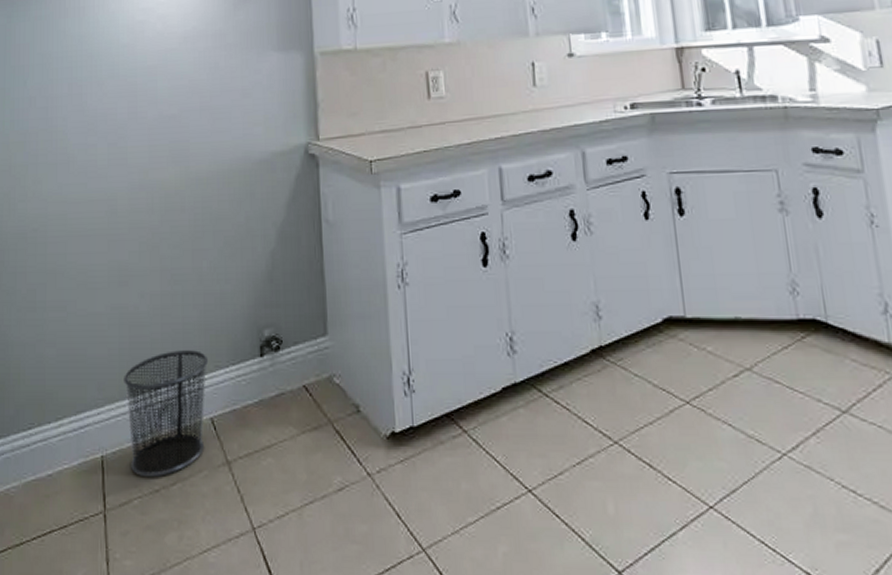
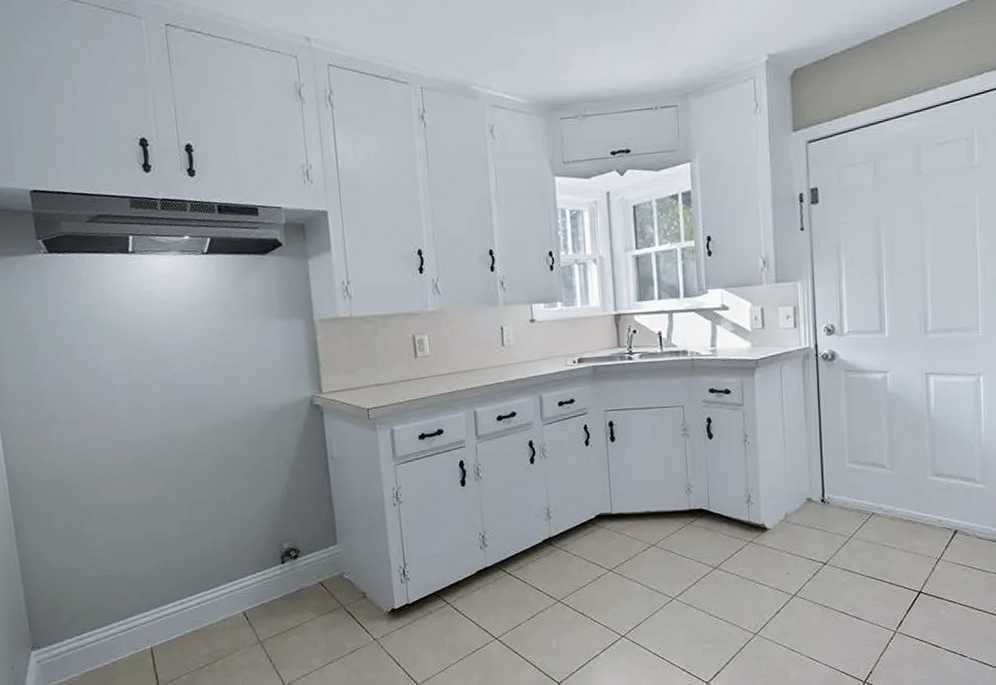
waste bin: present [124,350,209,478] -> none [163,563,239,659]

